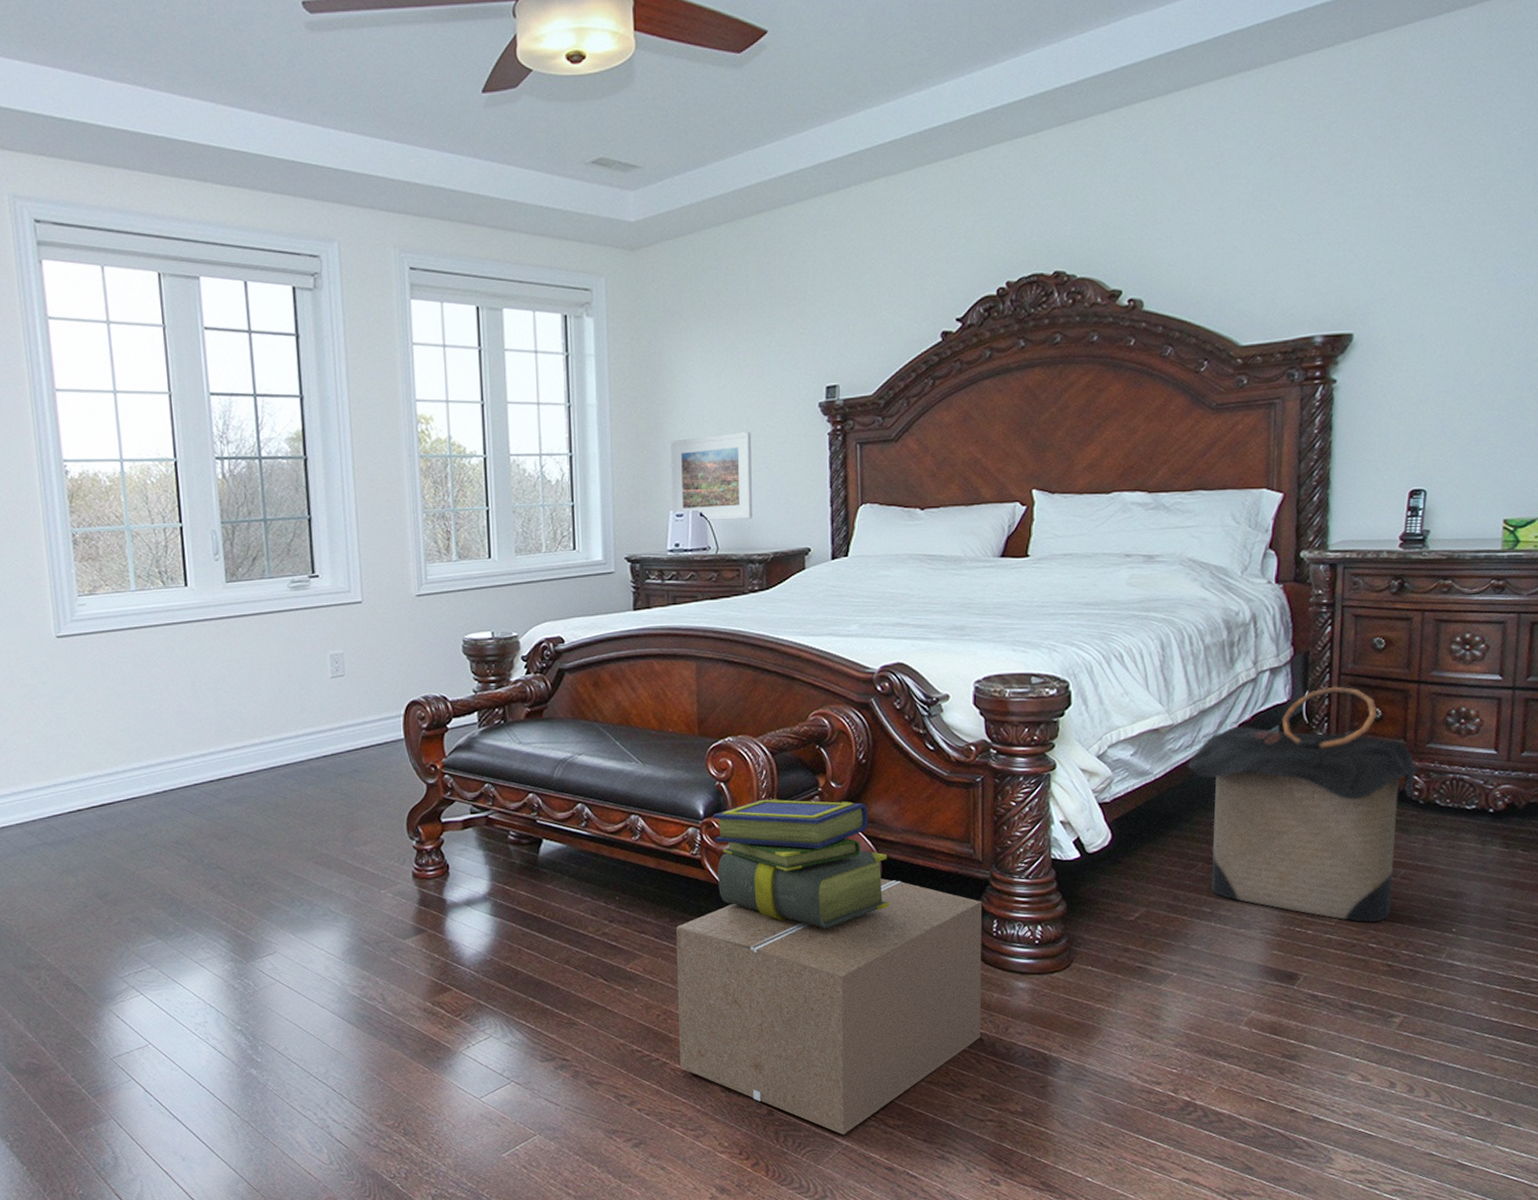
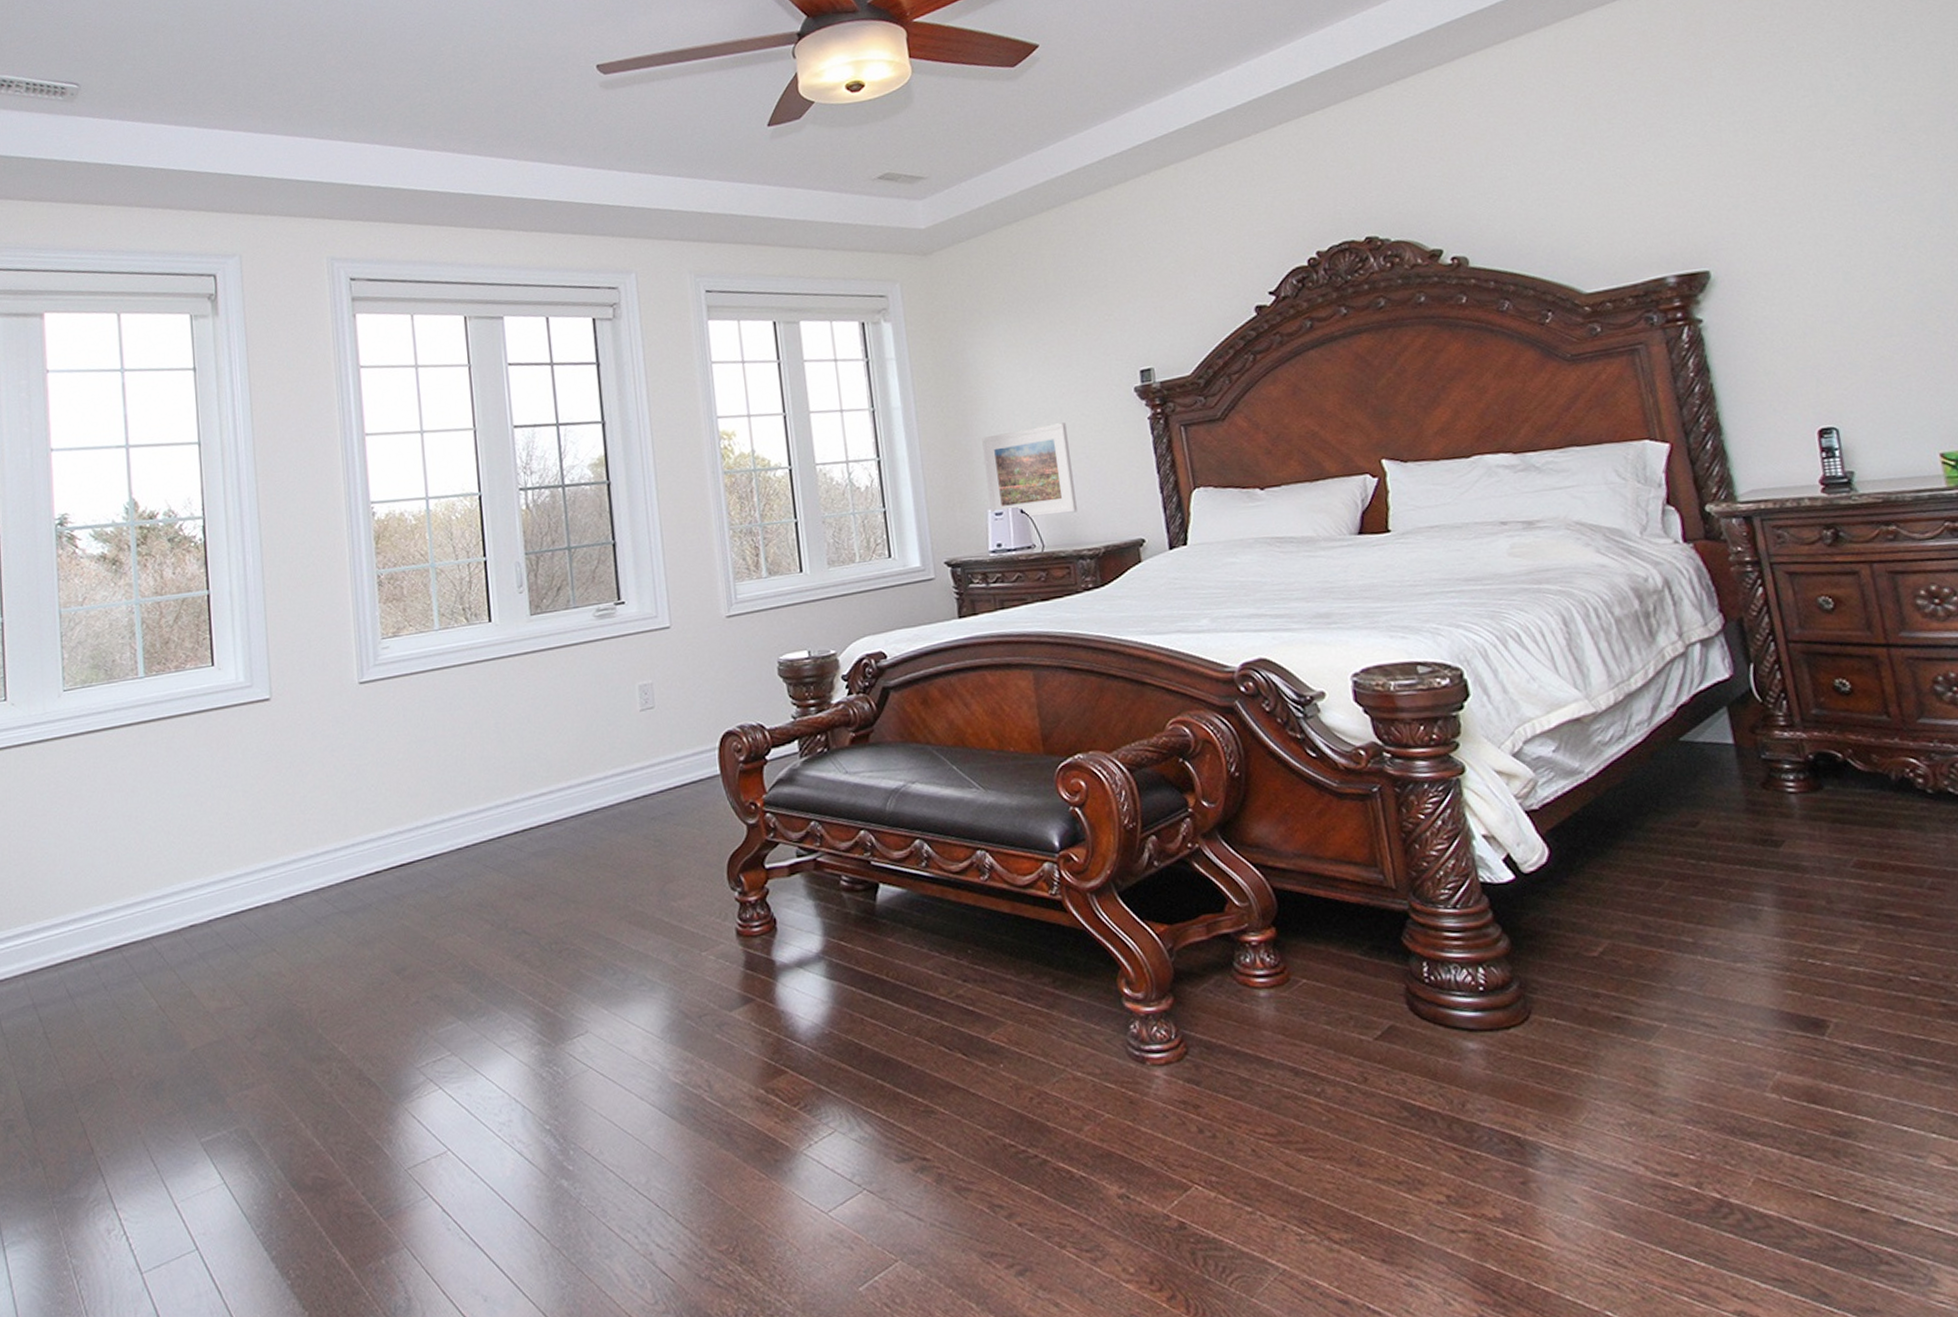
cardboard box: present [675,878,983,1135] -> none [1041,915,1432,1254]
stack of books: present [713,799,890,929] -> none [1070,823,1293,981]
laundry hamper: present [1187,686,1421,923] -> none [1624,655,1927,949]

